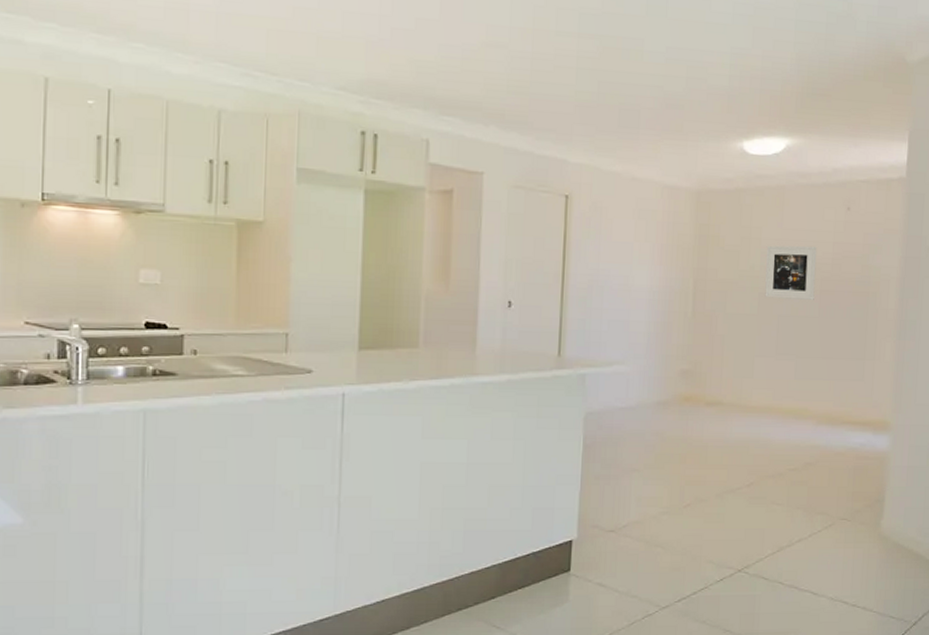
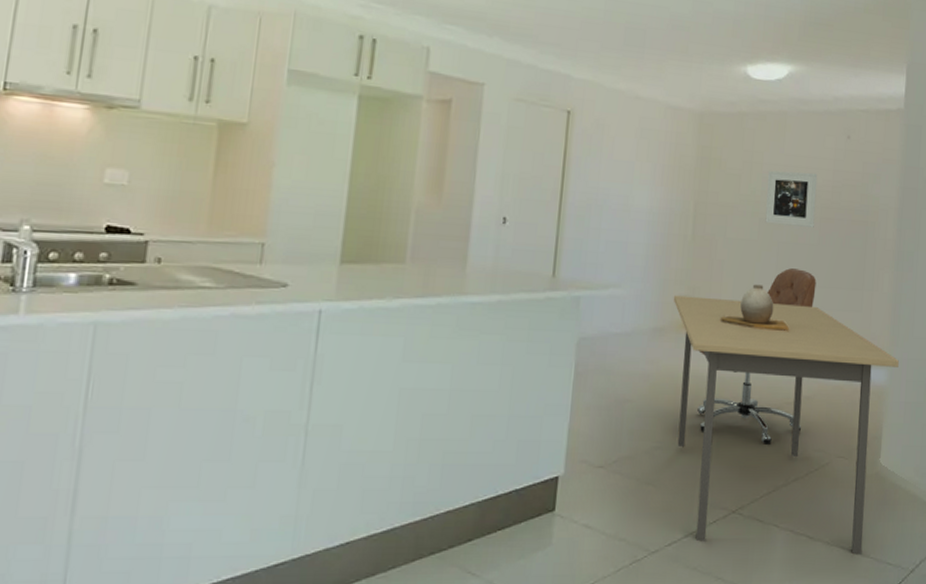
dining table: none [675,370,901,609] -> present [673,295,899,555]
chair: none [701,341,817,509] -> present [697,268,817,445]
vase: none [722,357,791,402] -> present [720,284,789,332]

